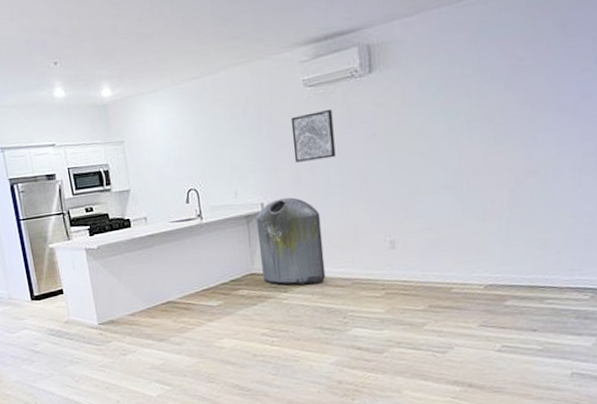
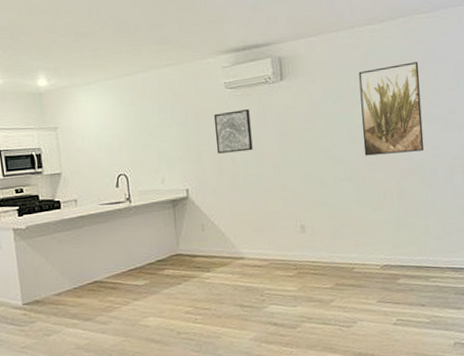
trash can: present [256,197,326,286] -> none [181,185,245,266]
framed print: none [466,37,547,158] -> present [358,62,424,156]

